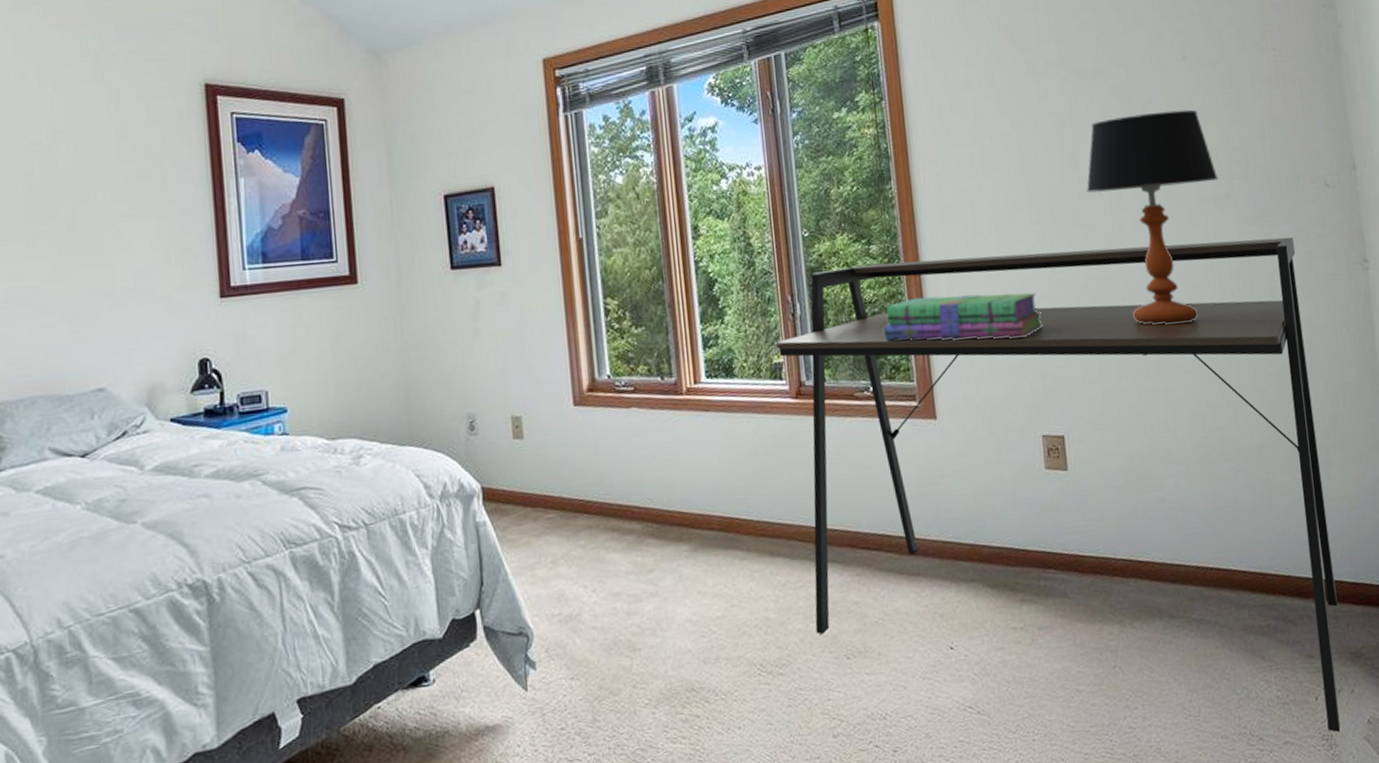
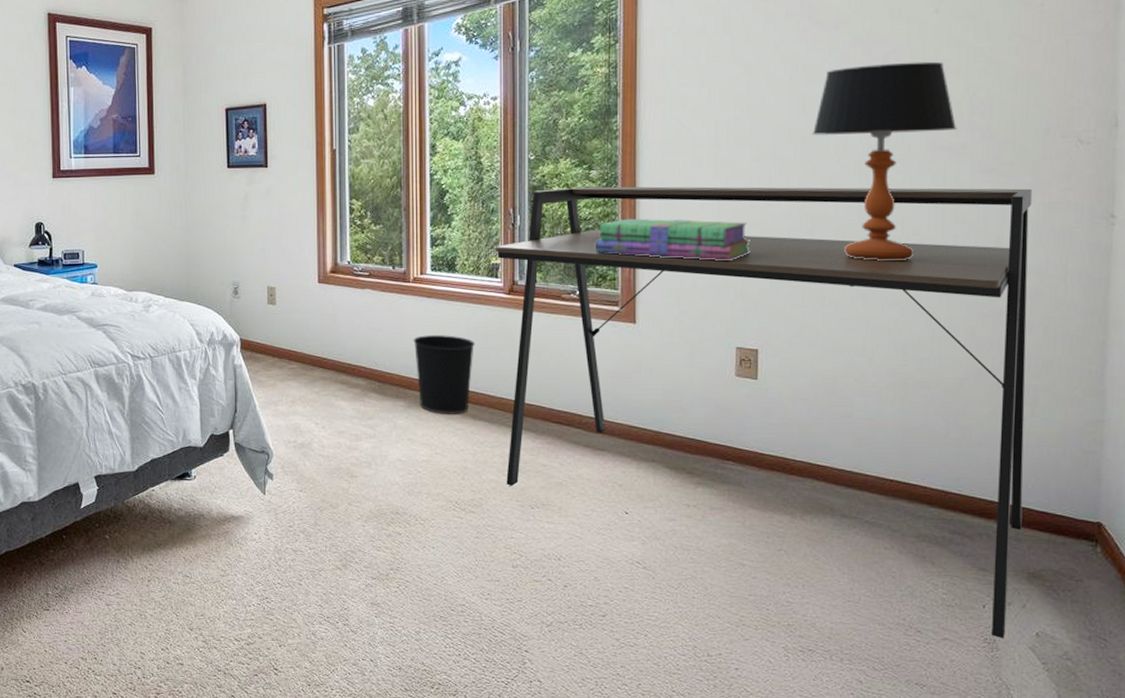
wastebasket: none [693,455,765,556] -> present [413,335,476,415]

